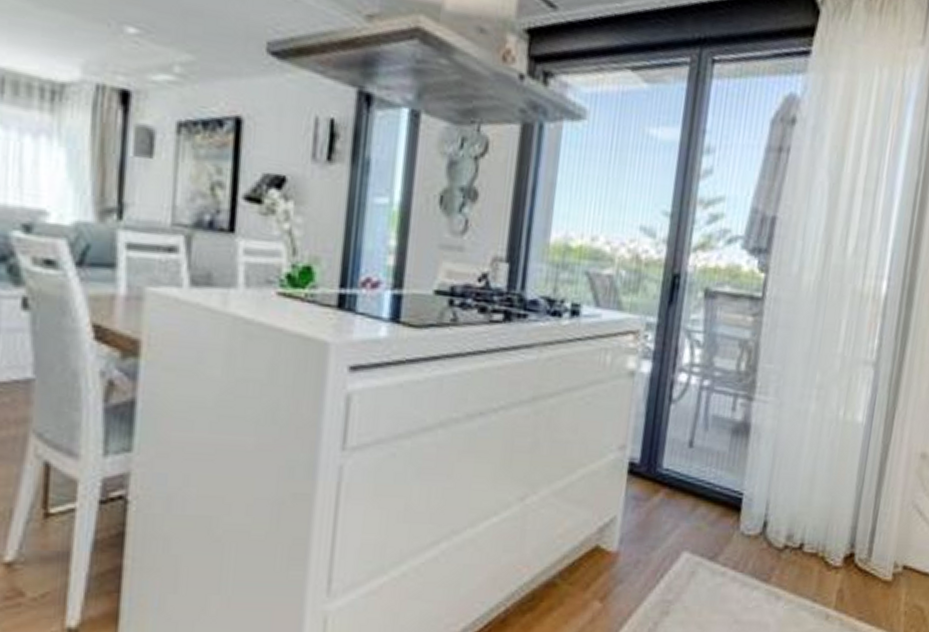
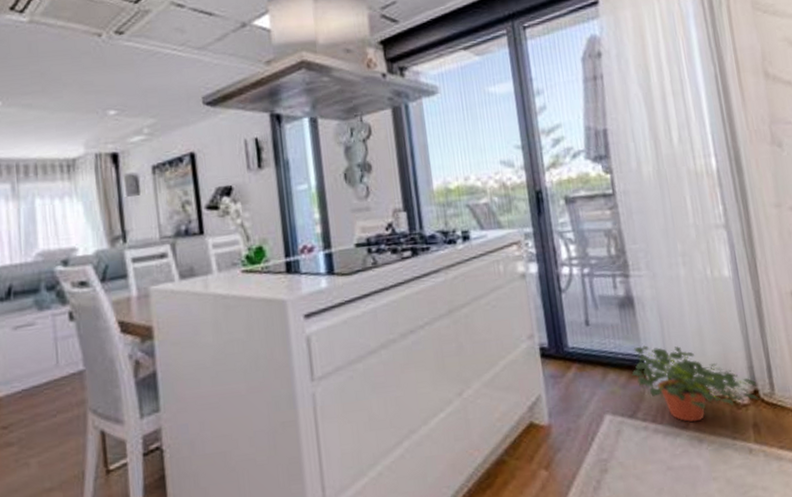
potted plant: none [724,482,855,577] -> present [632,345,760,422]

